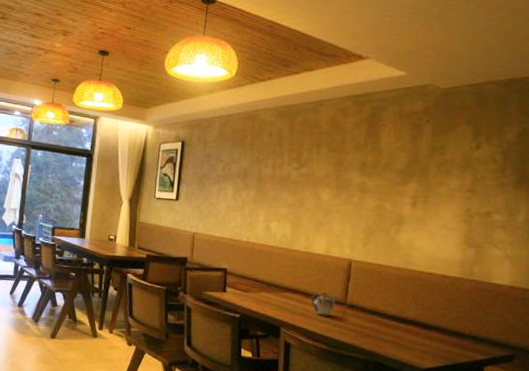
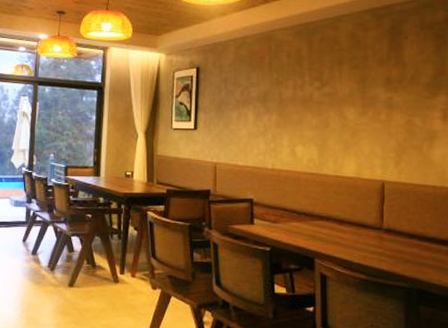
teapot: present [312,292,339,316] -> none [346,218,374,243]

